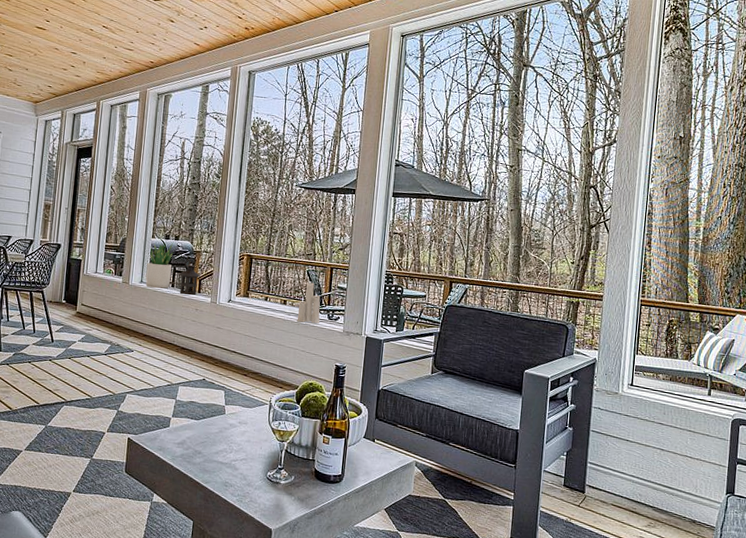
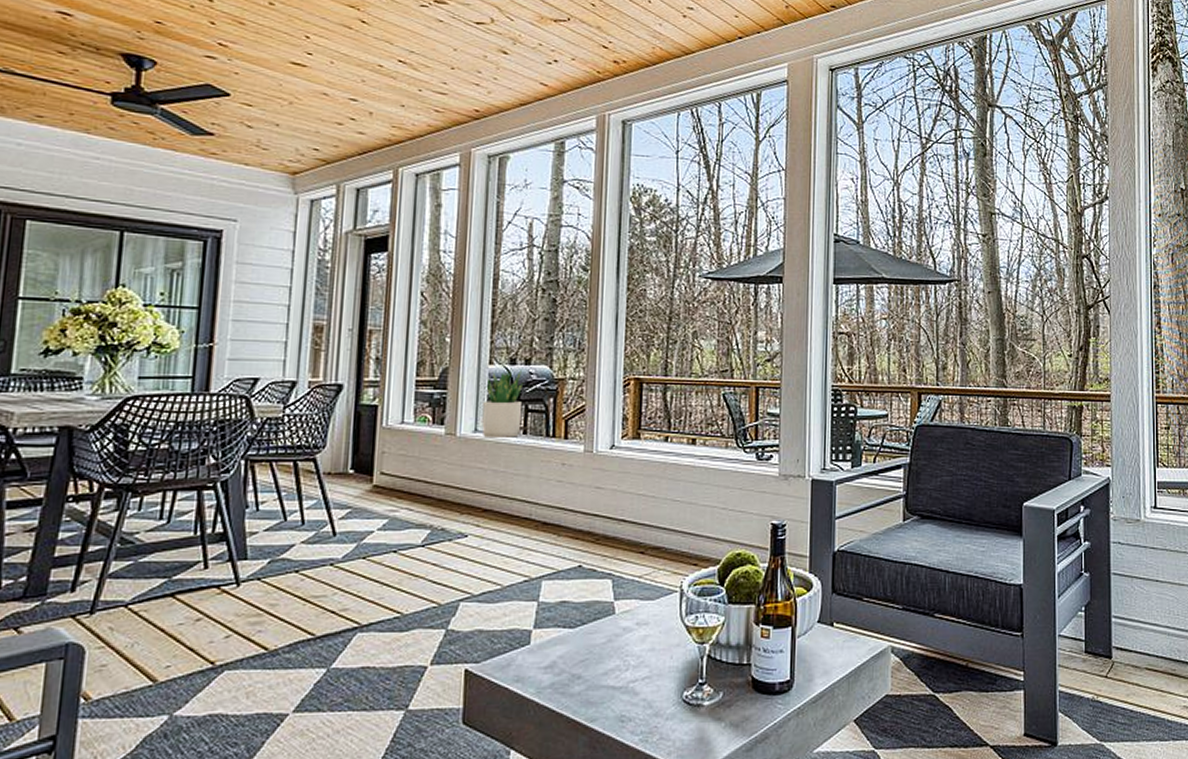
lantern: present [178,257,202,296] -> none [532,388,568,444]
candle: present [297,281,321,324] -> none [712,408,746,468]

